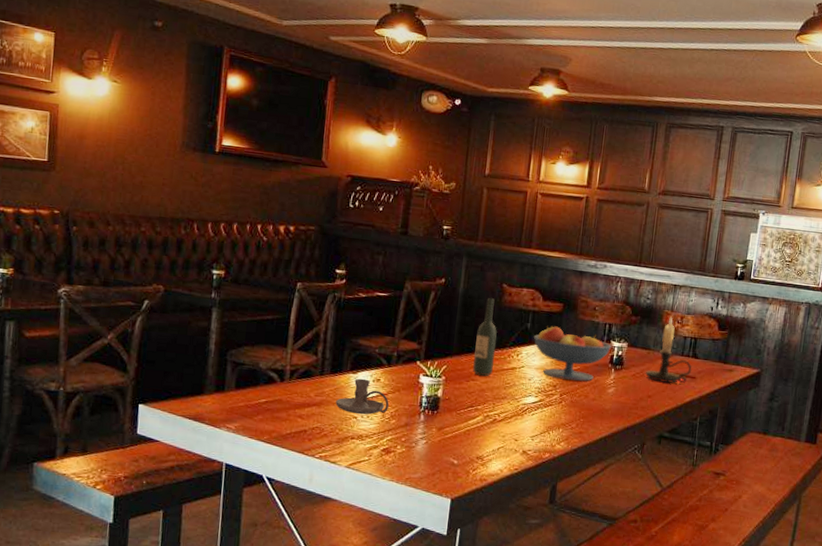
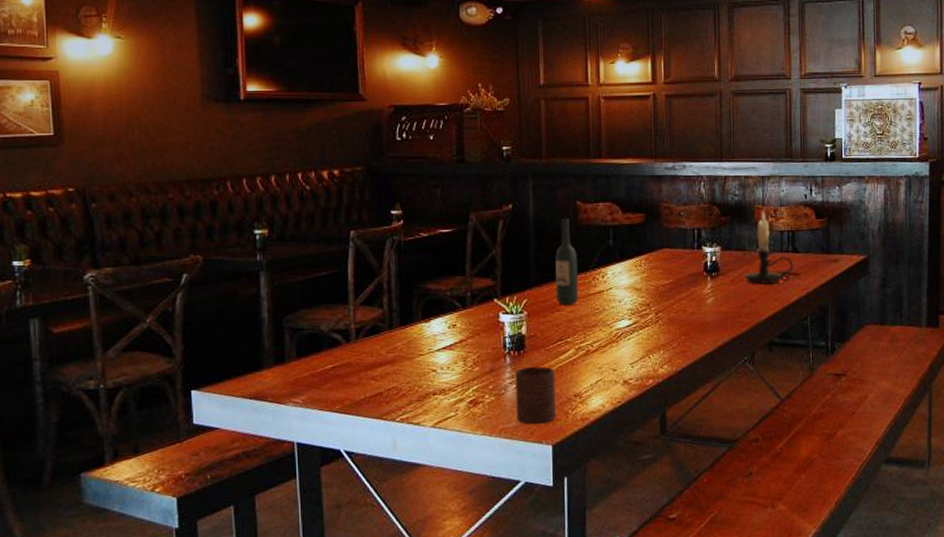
candle holder: present [336,378,389,415] -> none [410,326,469,367]
cup: none [422,426,462,479] -> present [515,367,556,425]
fruit bowl: present [533,325,612,381] -> none [617,239,704,296]

